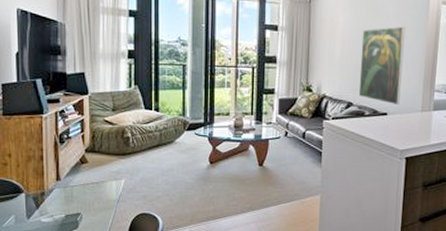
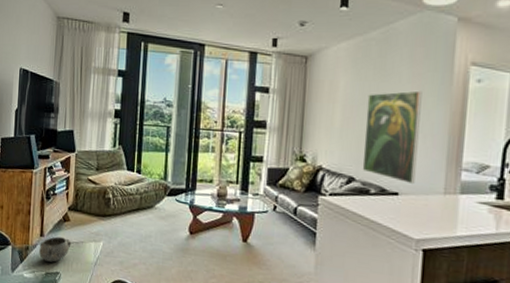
decorative bowl: none [57,179,91,204] -> present [39,236,71,262]

